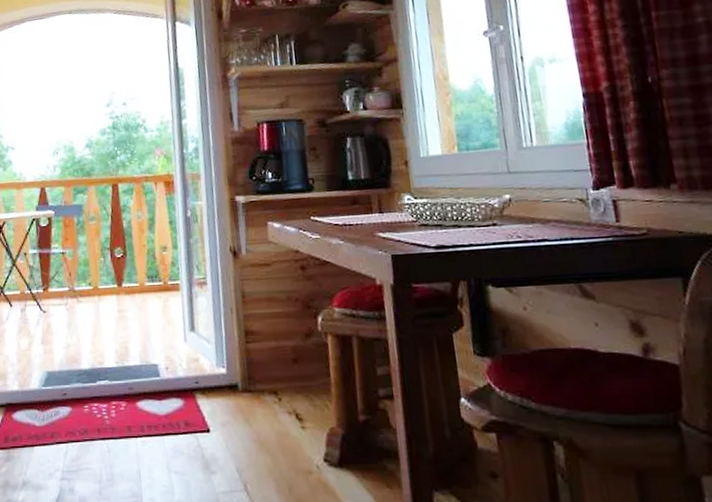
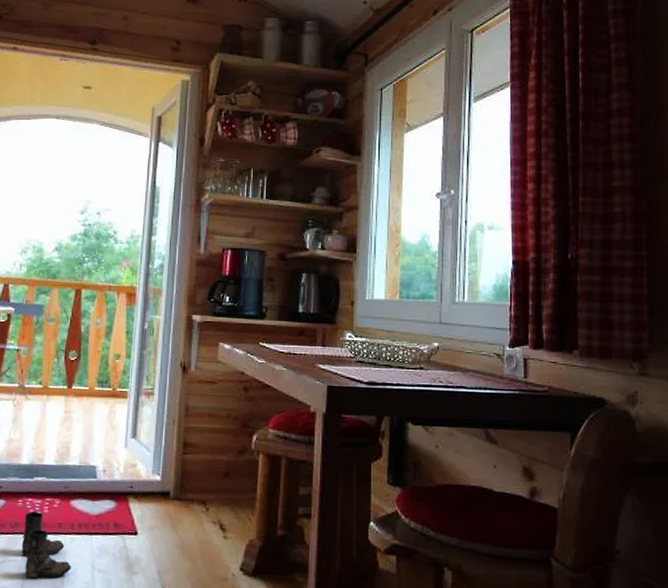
boots: none [93,416,147,486] -> present [21,511,71,579]

